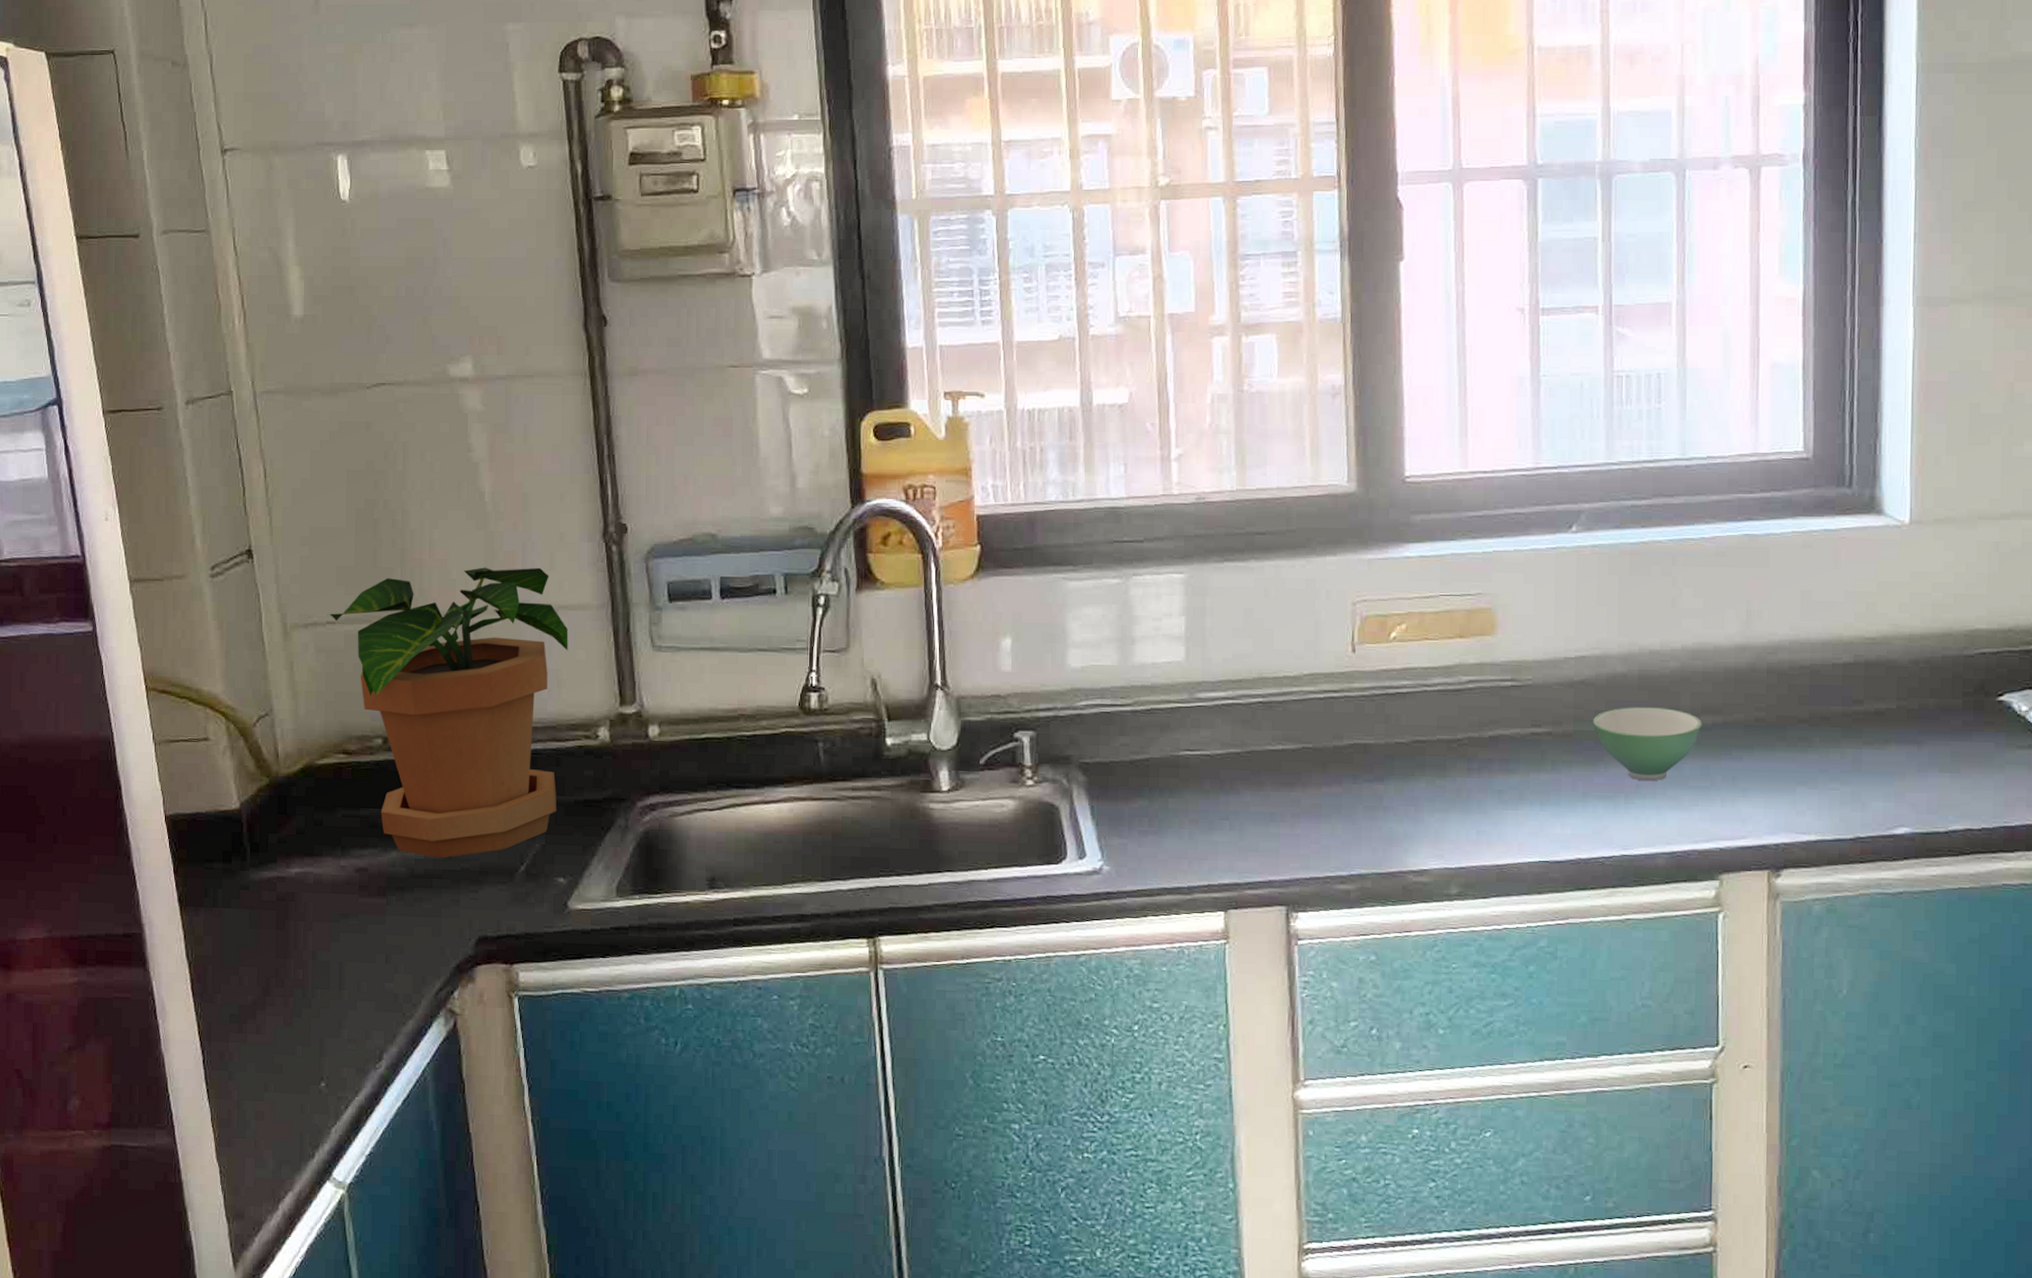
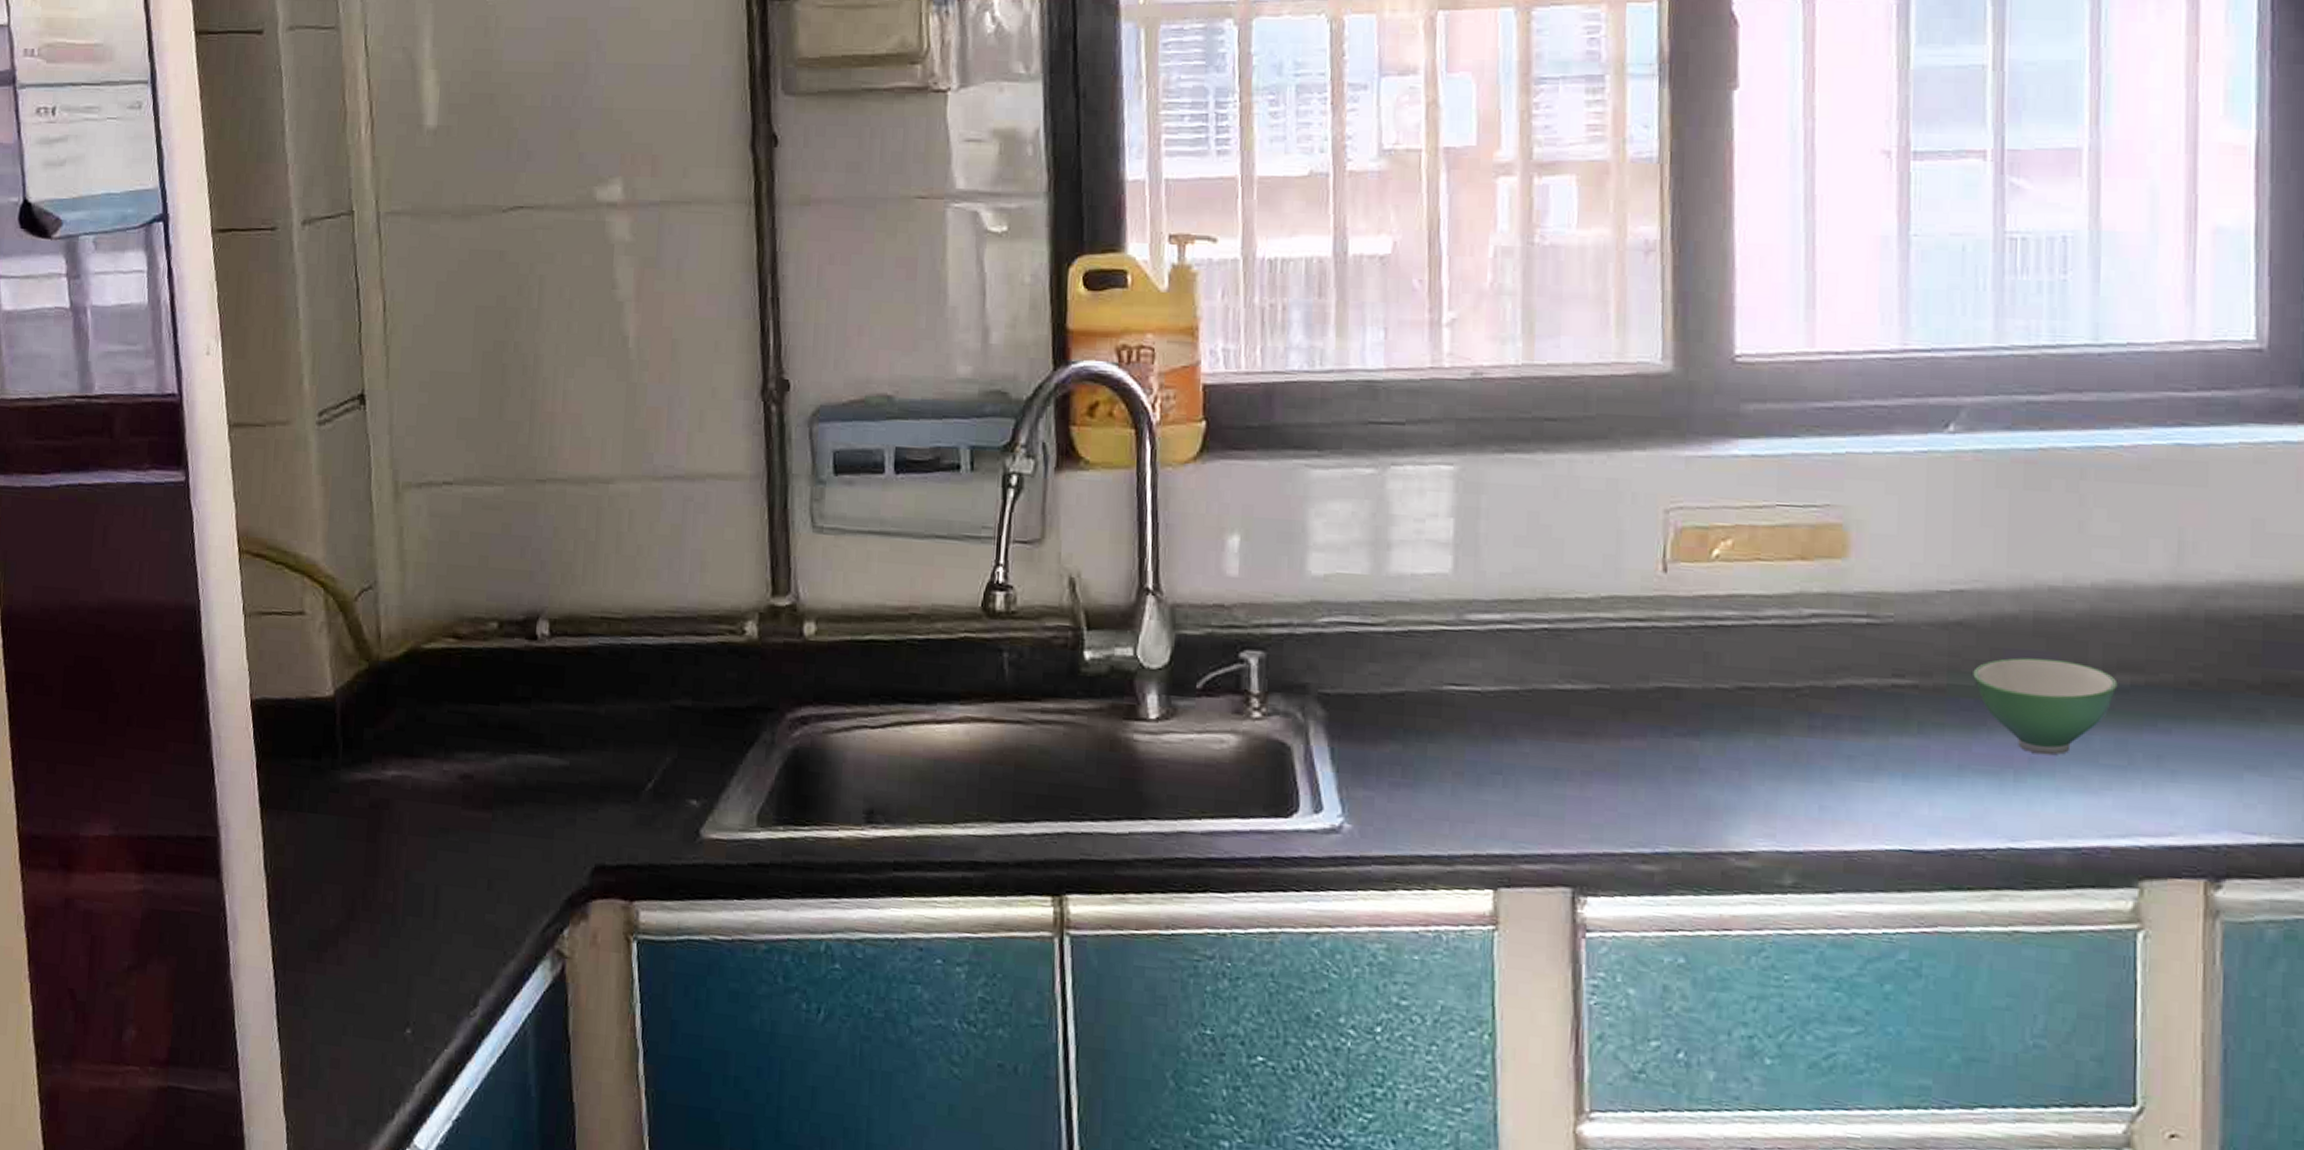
potted plant: present [330,567,569,859] -> none [447,424,717,769]

